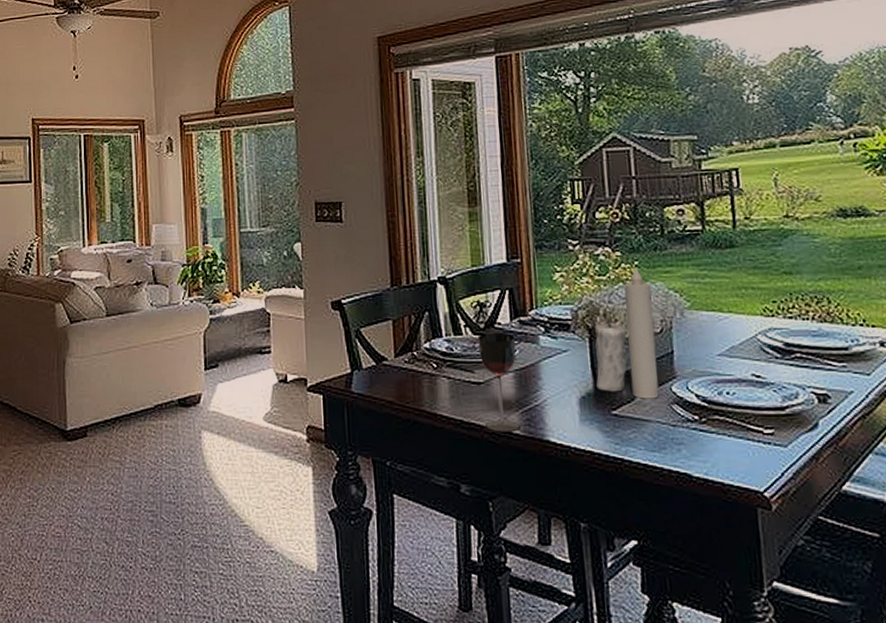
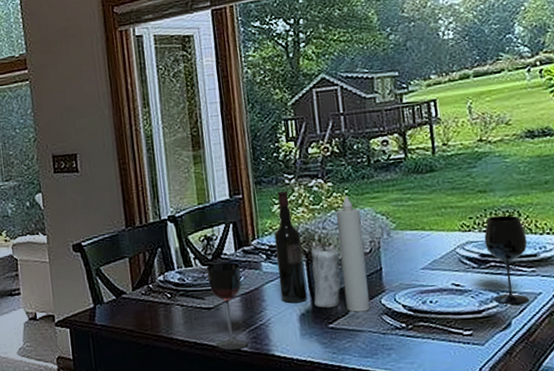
wine bottle: none [555,257,589,384] -> present [274,191,307,303]
wine glass: none [789,301,840,403] -> present [484,215,530,305]

